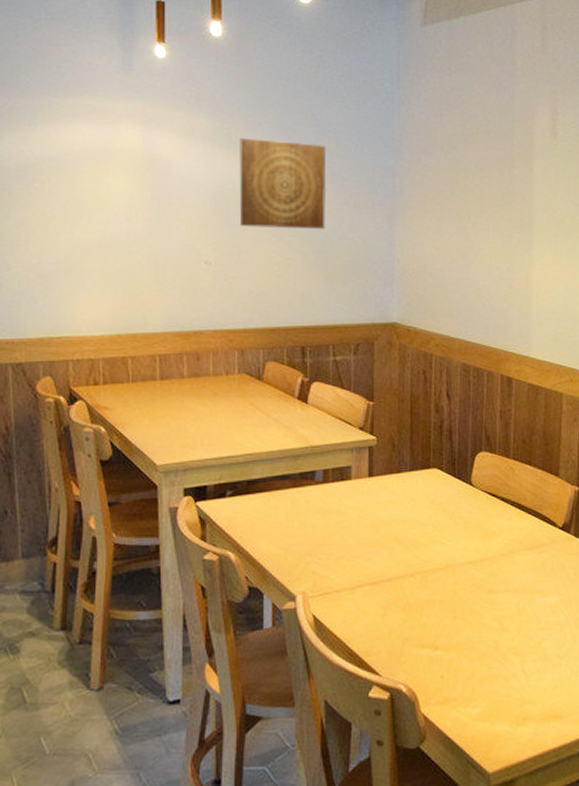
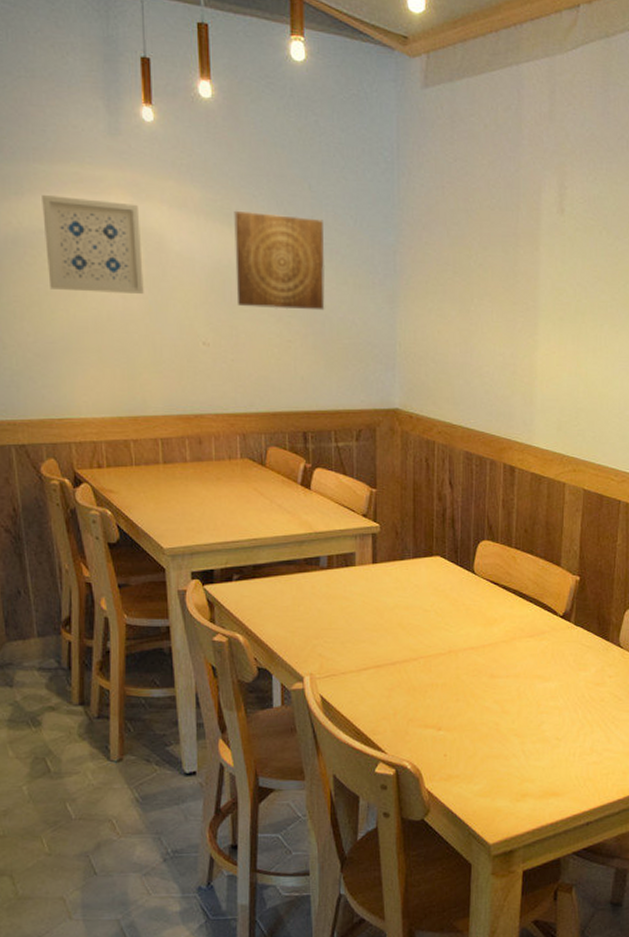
wall art: none [54,126,149,216] -> present [42,195,144,294]

